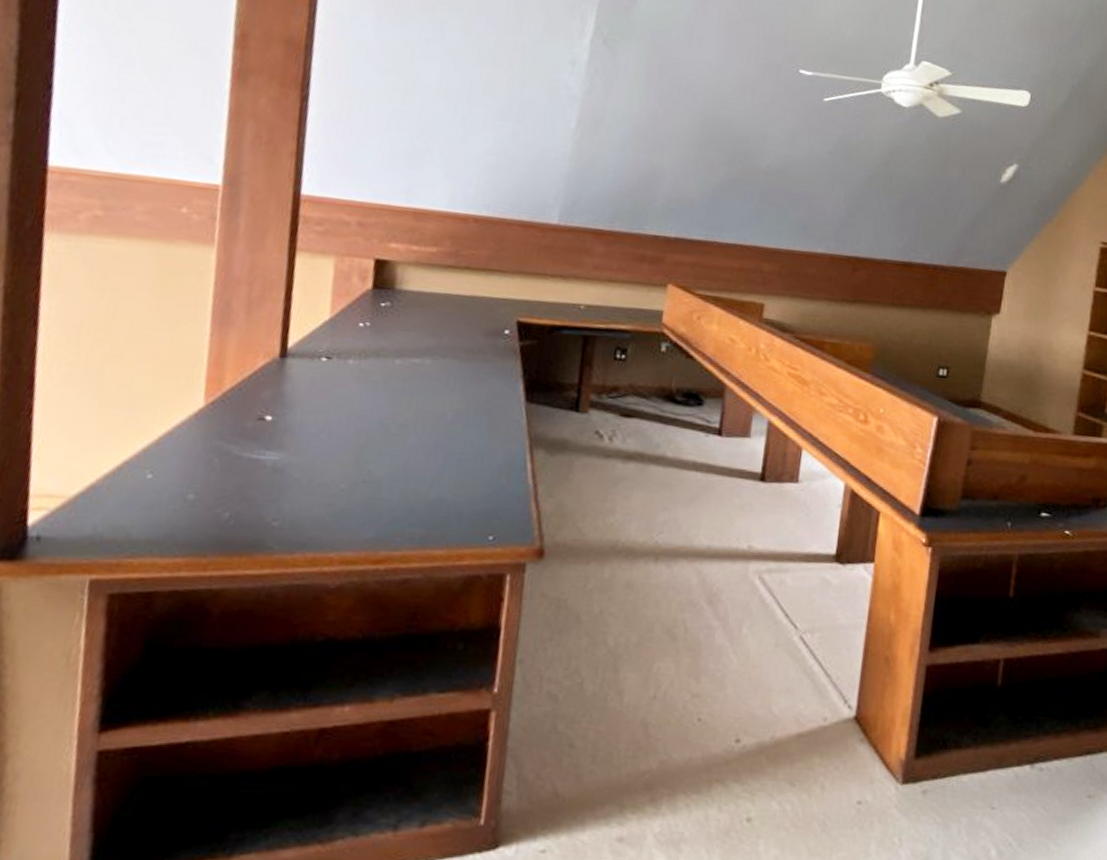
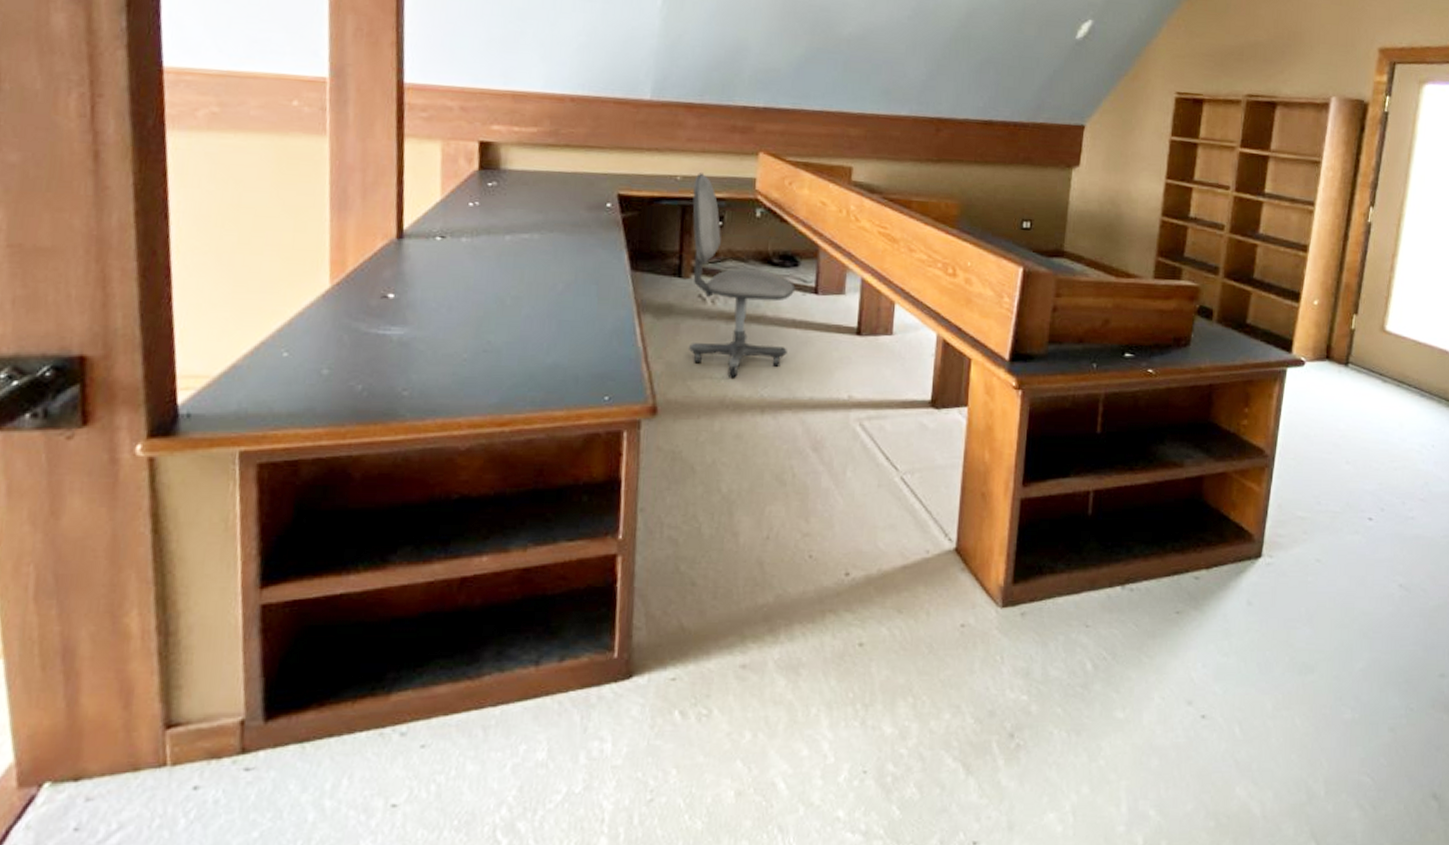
office chair: none [582,302,699,522] -> present [689,173,796,378]

